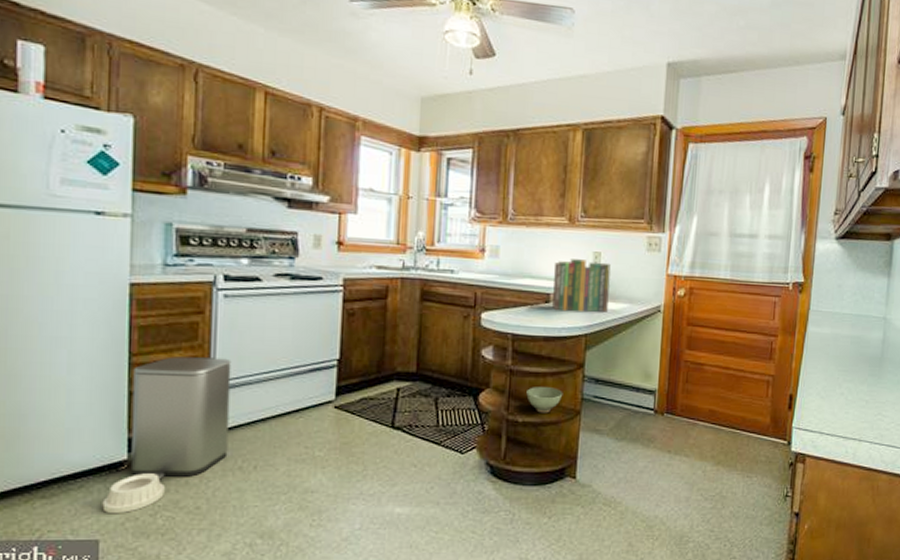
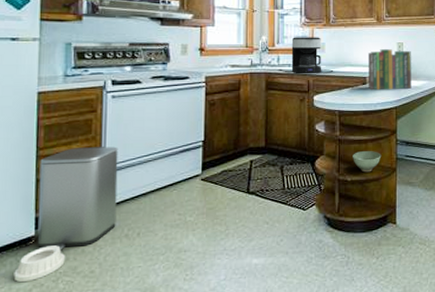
coffee maker: none [437,235,509,286] -> present [278,37,334,74]

